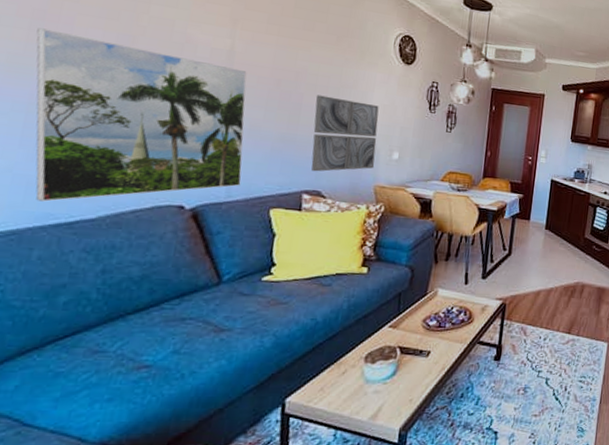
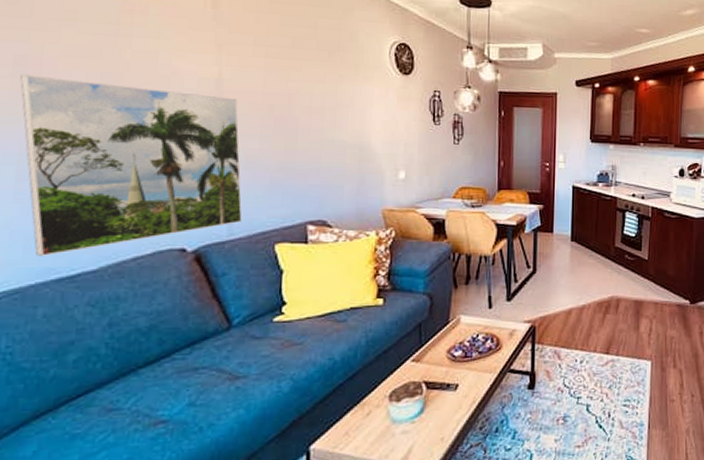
wall art: present [311,95,379,172] -> none [311,117,381,200]

